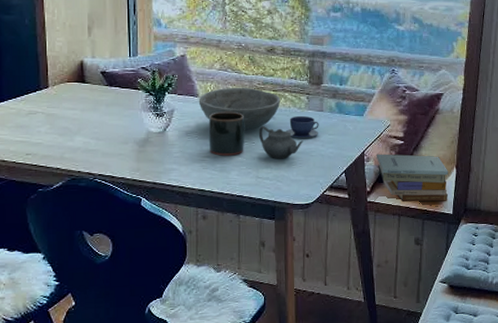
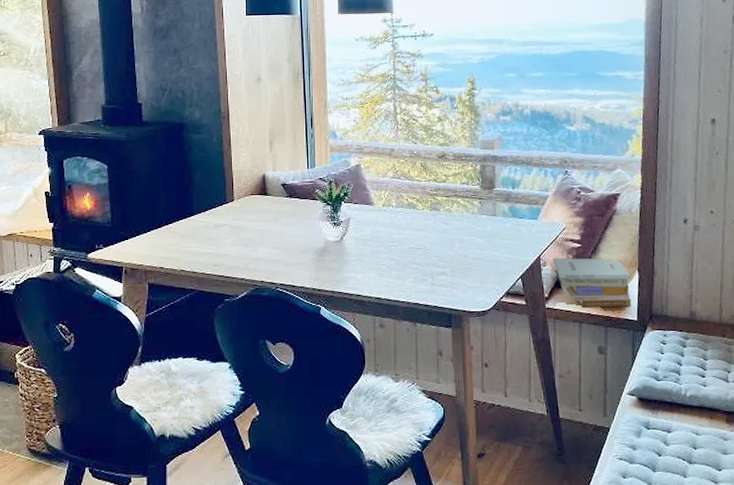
bowl: present [198,87,281,131] -> none [373,194,454,238]
mug: present [208,111,245,156] -> none [383,218,420,263]
teapot: present [258,126,303,159] -> none [432,232,478,266]
teacup: present [286,115,319,138] -> none [460,220,493,244]

